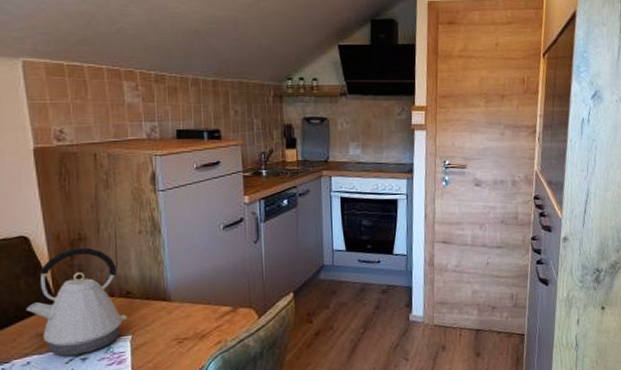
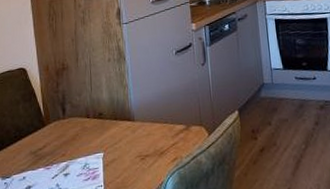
kettle: present [26,247,127,356] -> none [23,75,100,172]

